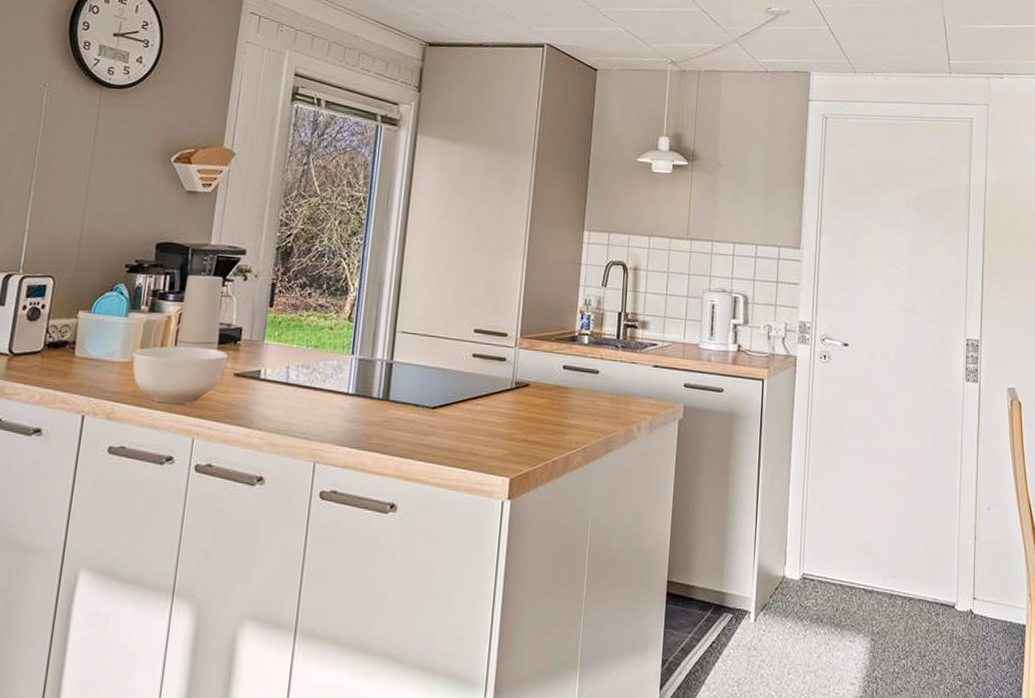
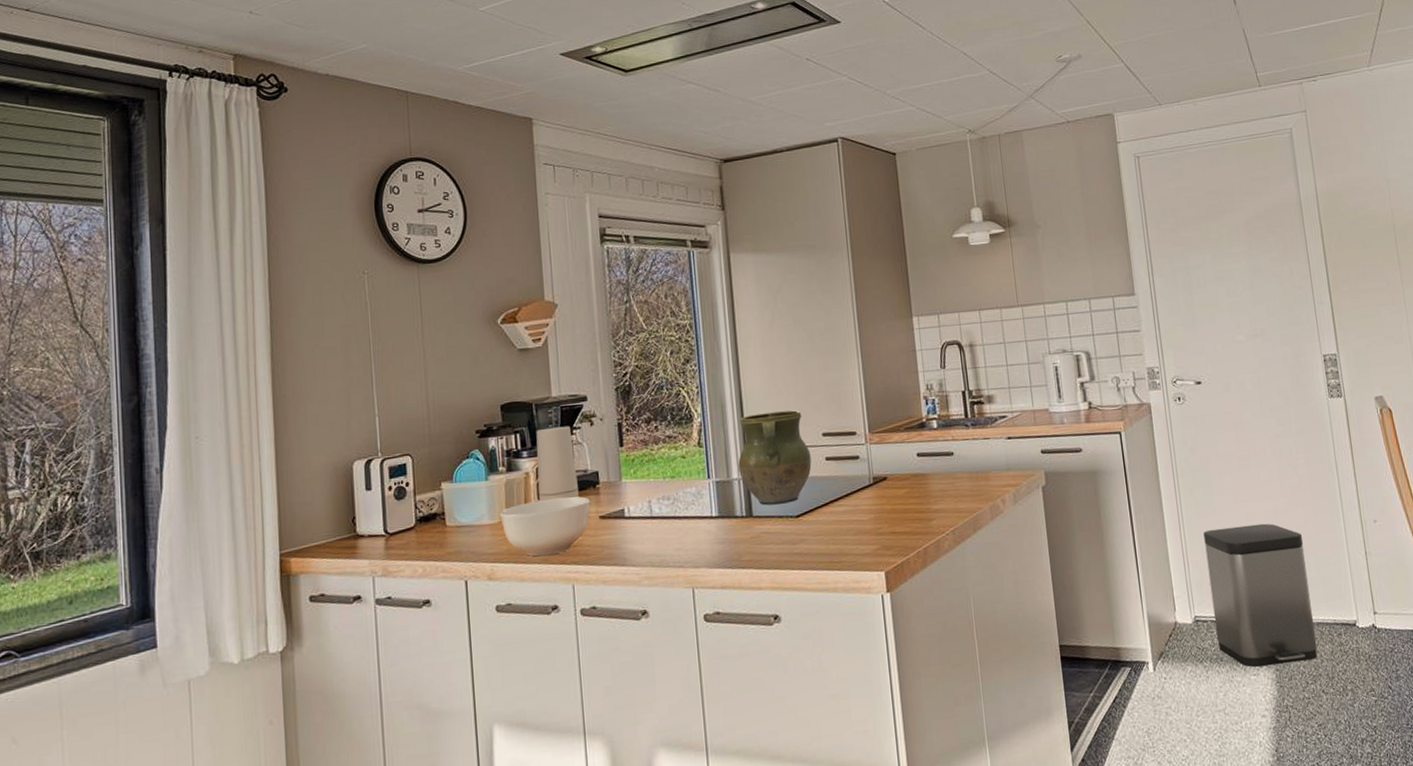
ceramic jug: none [384,298,459,393] -> present [738,410,812,506]
pedal bin: none [820,490,918,635] -> present [1203,523,1318,667]

